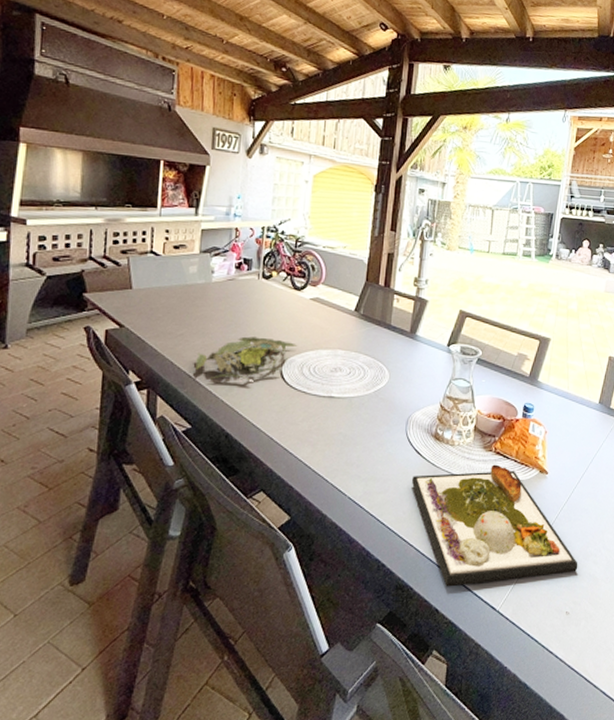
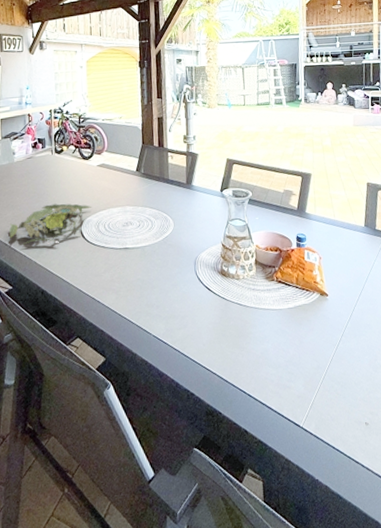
dinner plate: present [412,464,578,587] -> none [207,292,370,409]

